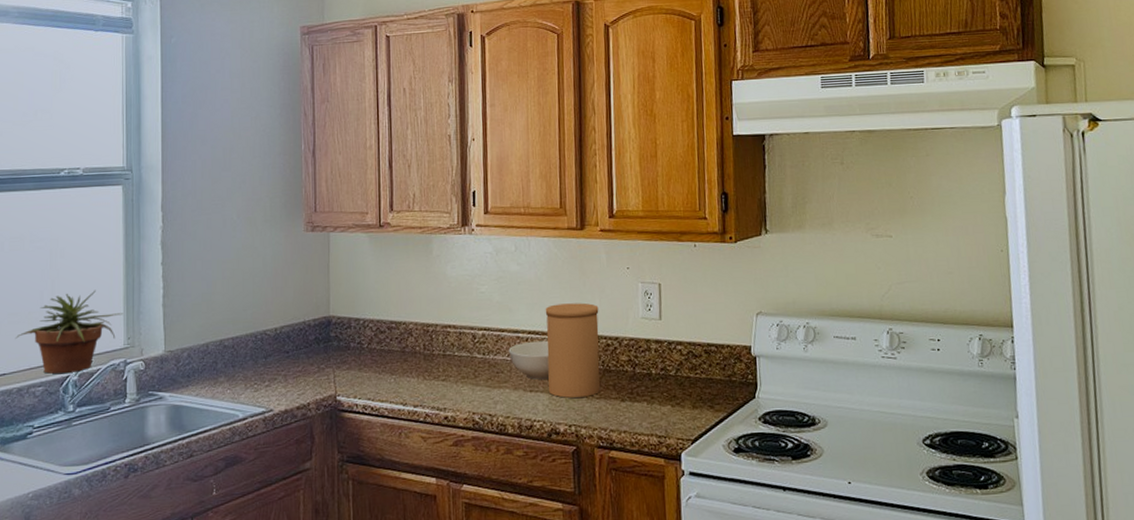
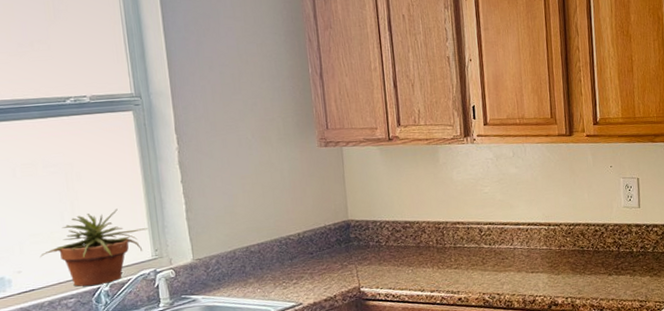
bowl: present [508,340,550,380] -> none [511,230,548,263]
canister: present [545,302,600,398] -> none [541,197,591,276]

